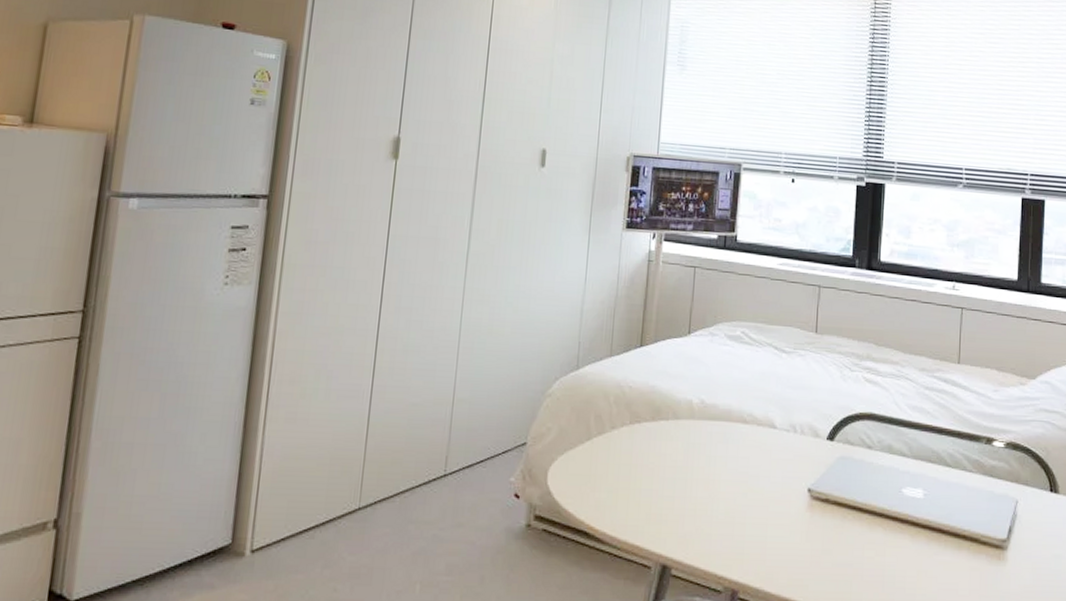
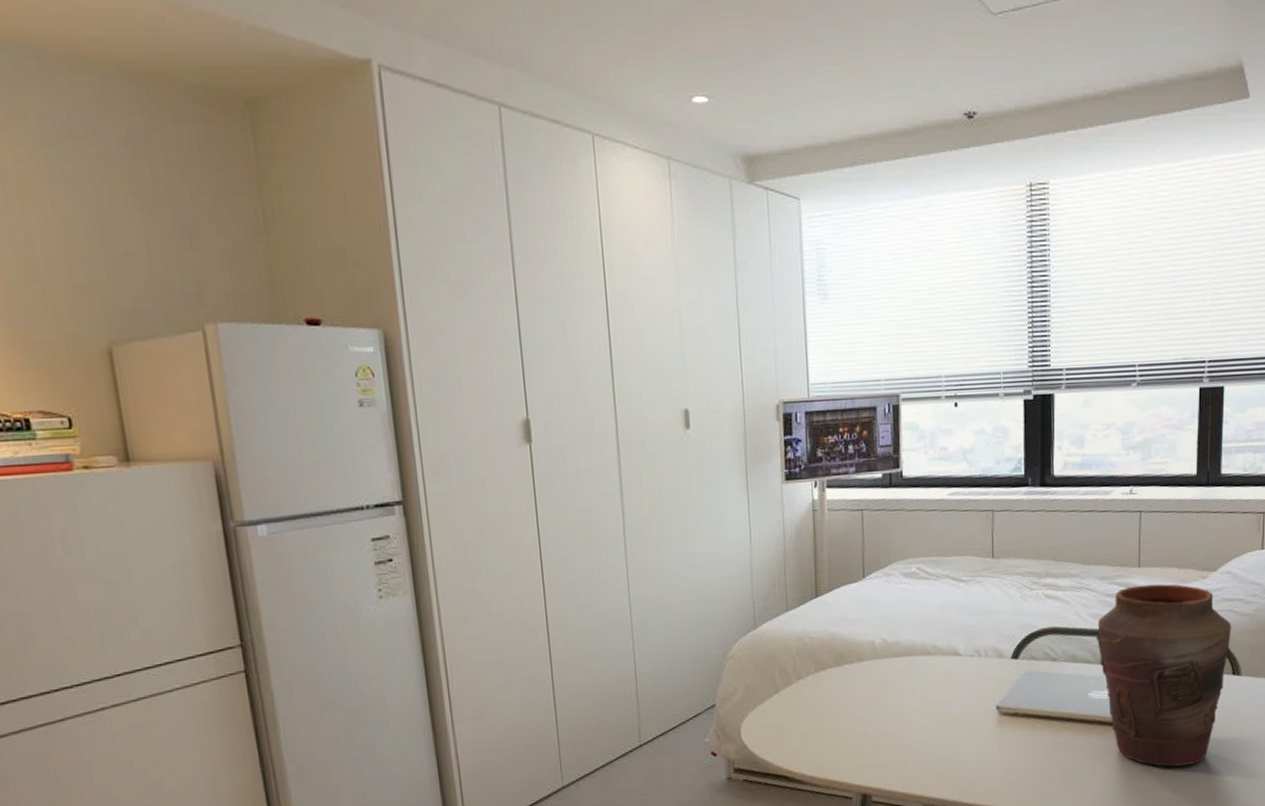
vase: none [913,382,1050,586] -> present [1096,584,1232,767]

